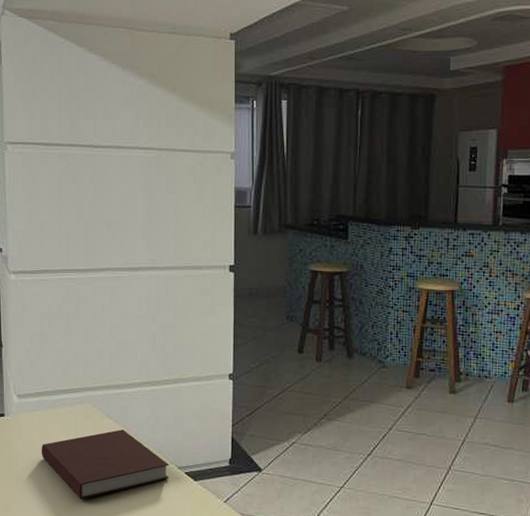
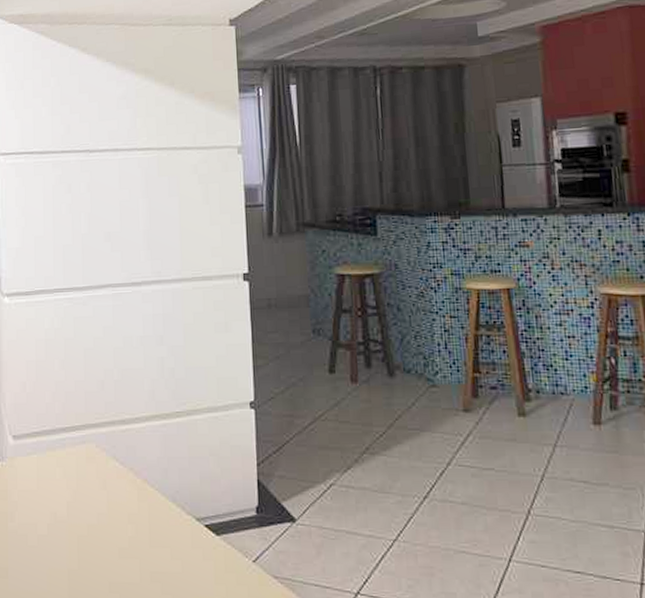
notebook: present [41,429,170,499] -> none [39,473,187,561]

